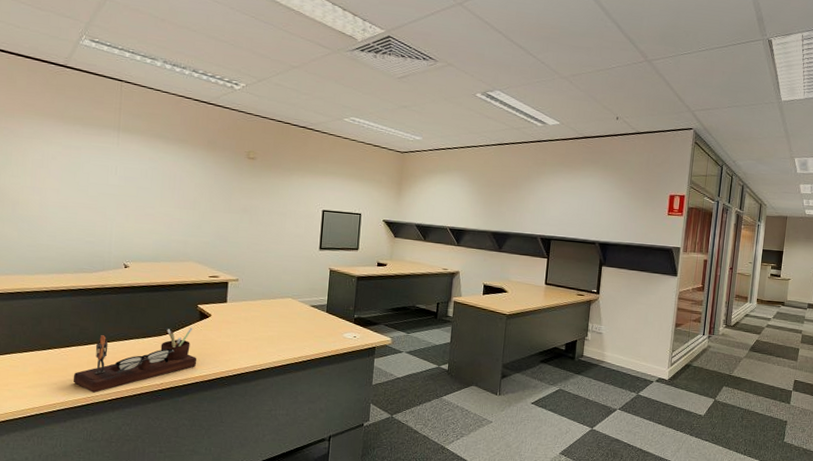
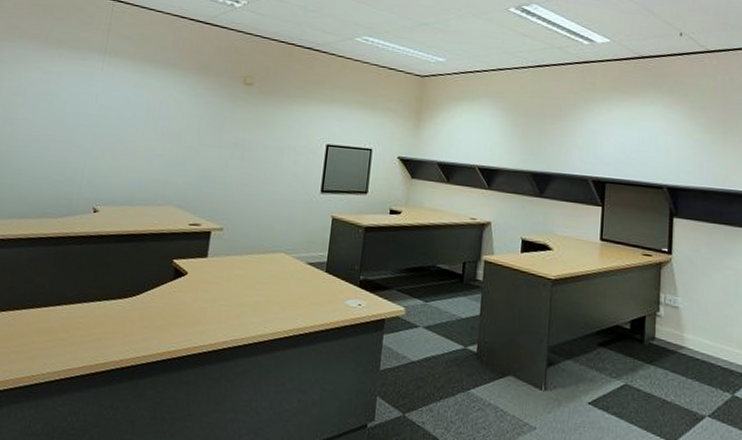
desk organizer: present [73,327,197,393] -> none [17,288,167,370]

